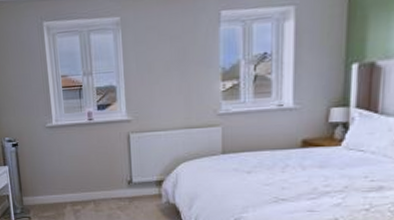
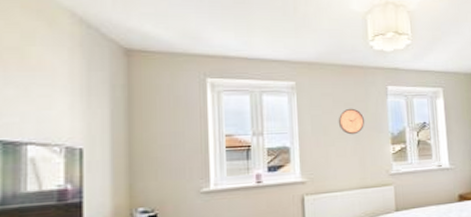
clock: none [163,41,193,72] -> present [338,108,365,135]

